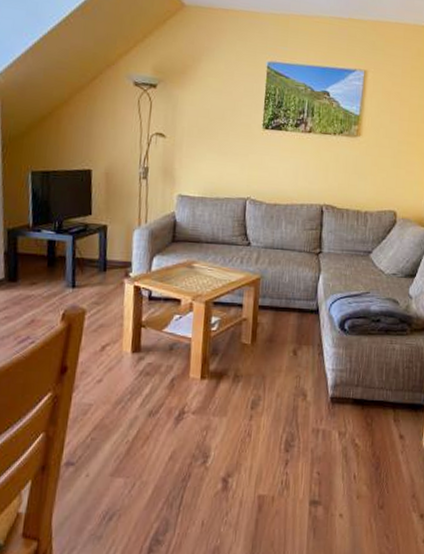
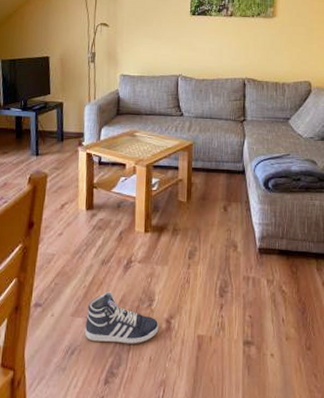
sneaker: none [126,447,214,507] -> present [85,292,159,344]

